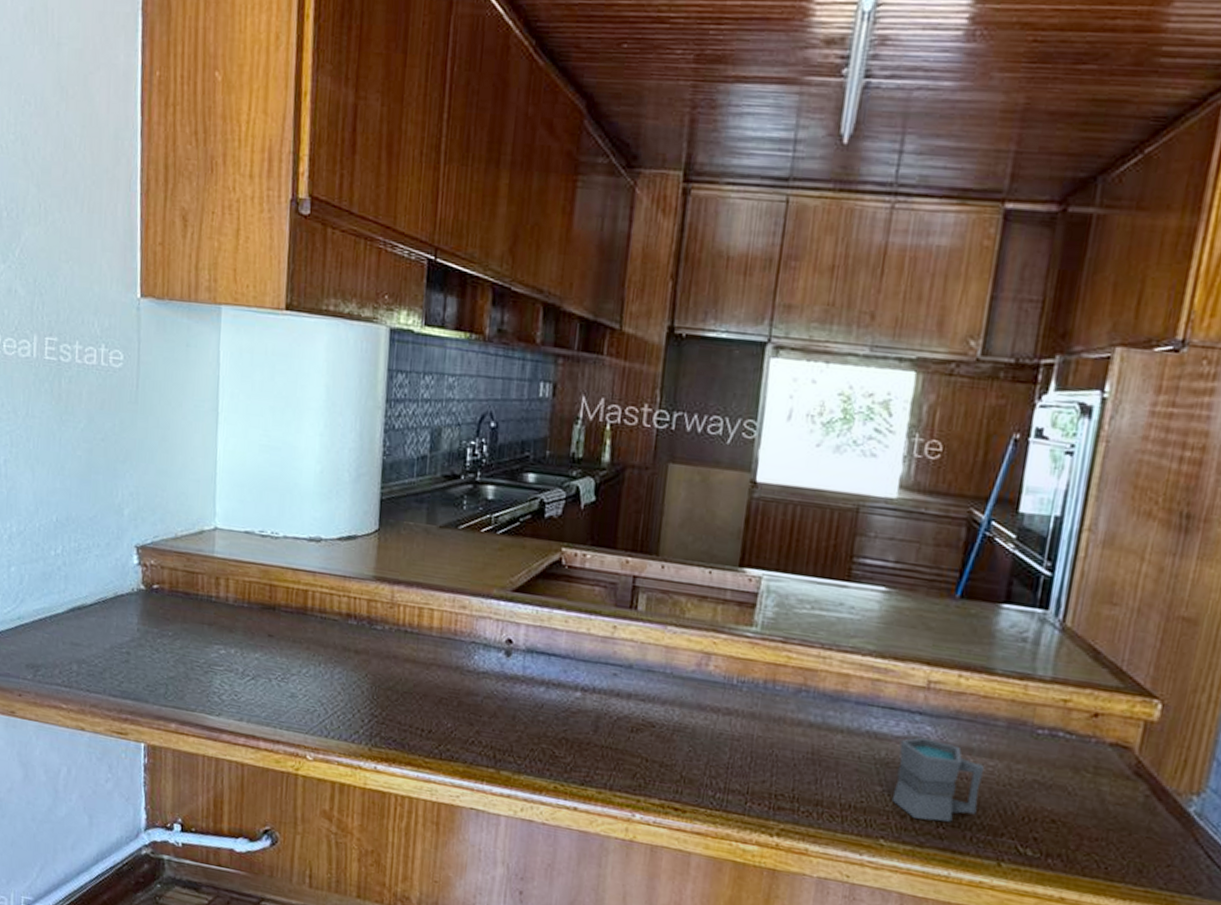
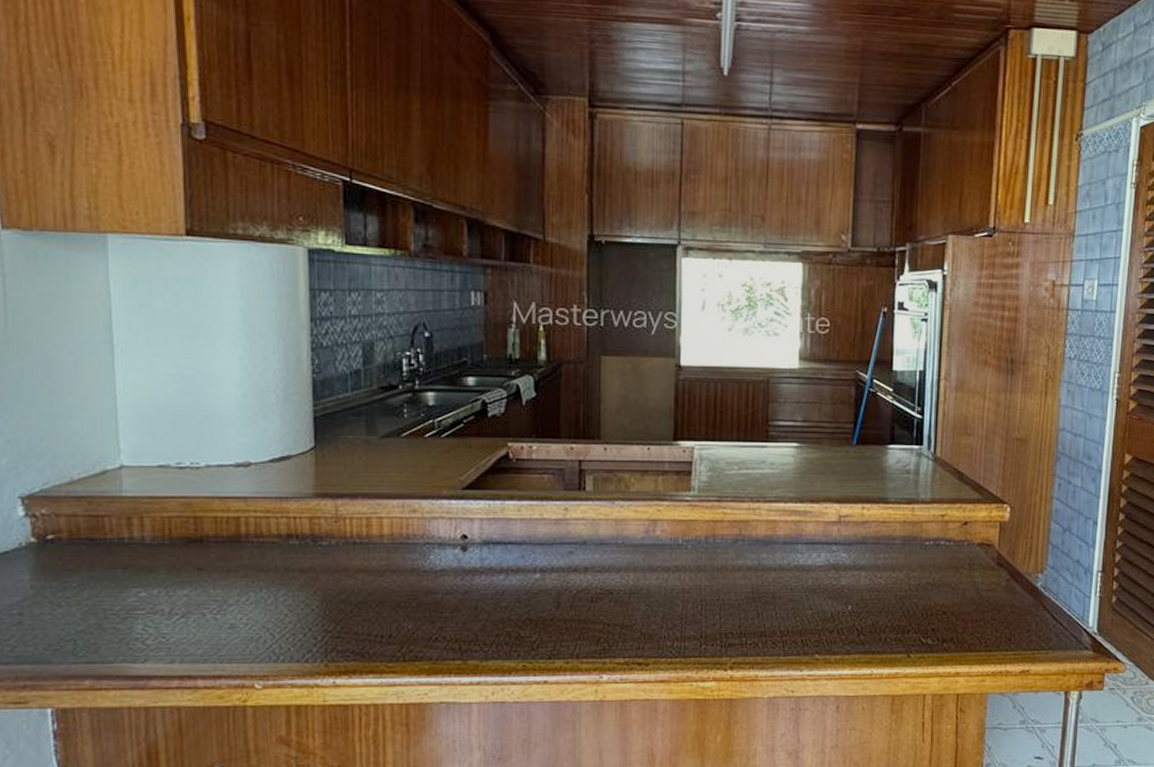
mug: present [891,737,984,822] -> none [821,563,889,631]

